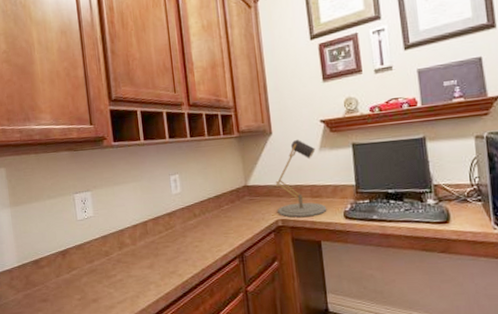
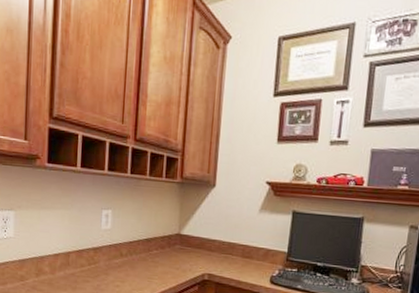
desk lamp: present [275,139,327,218] -> none [206,196,256,276]

